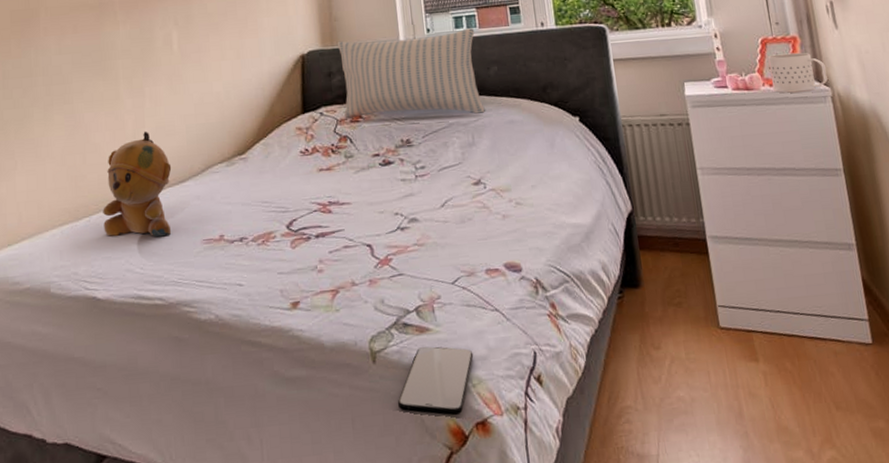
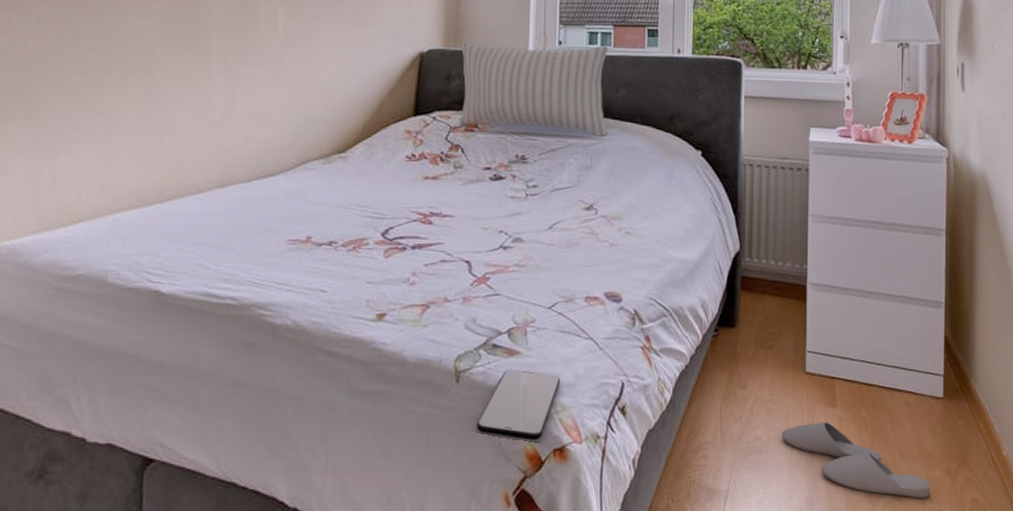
stuffed bear: present [103,131,172,237] -> none [176,115,261,232]
slippers: none [704,377,877,453] -> present [781,422,931,498]
mug: present [767,52,828,93] -> none [893,110,946,151]

